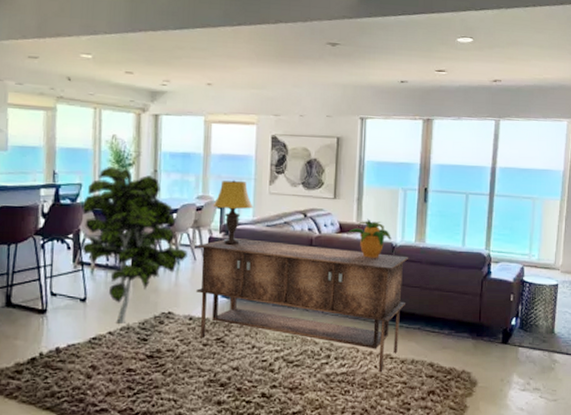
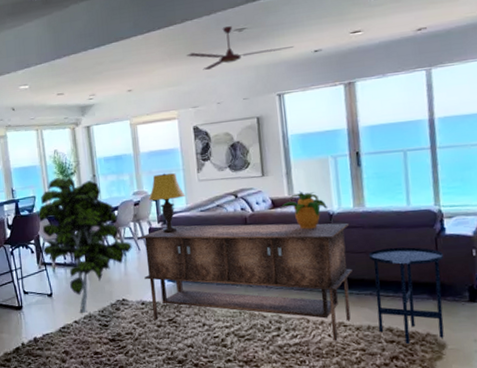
ceiling fan: none [276,38,382,79] -> present [187,26,294,70]
side table: none [421,285,487,379] -> present [368,247,444,344]

